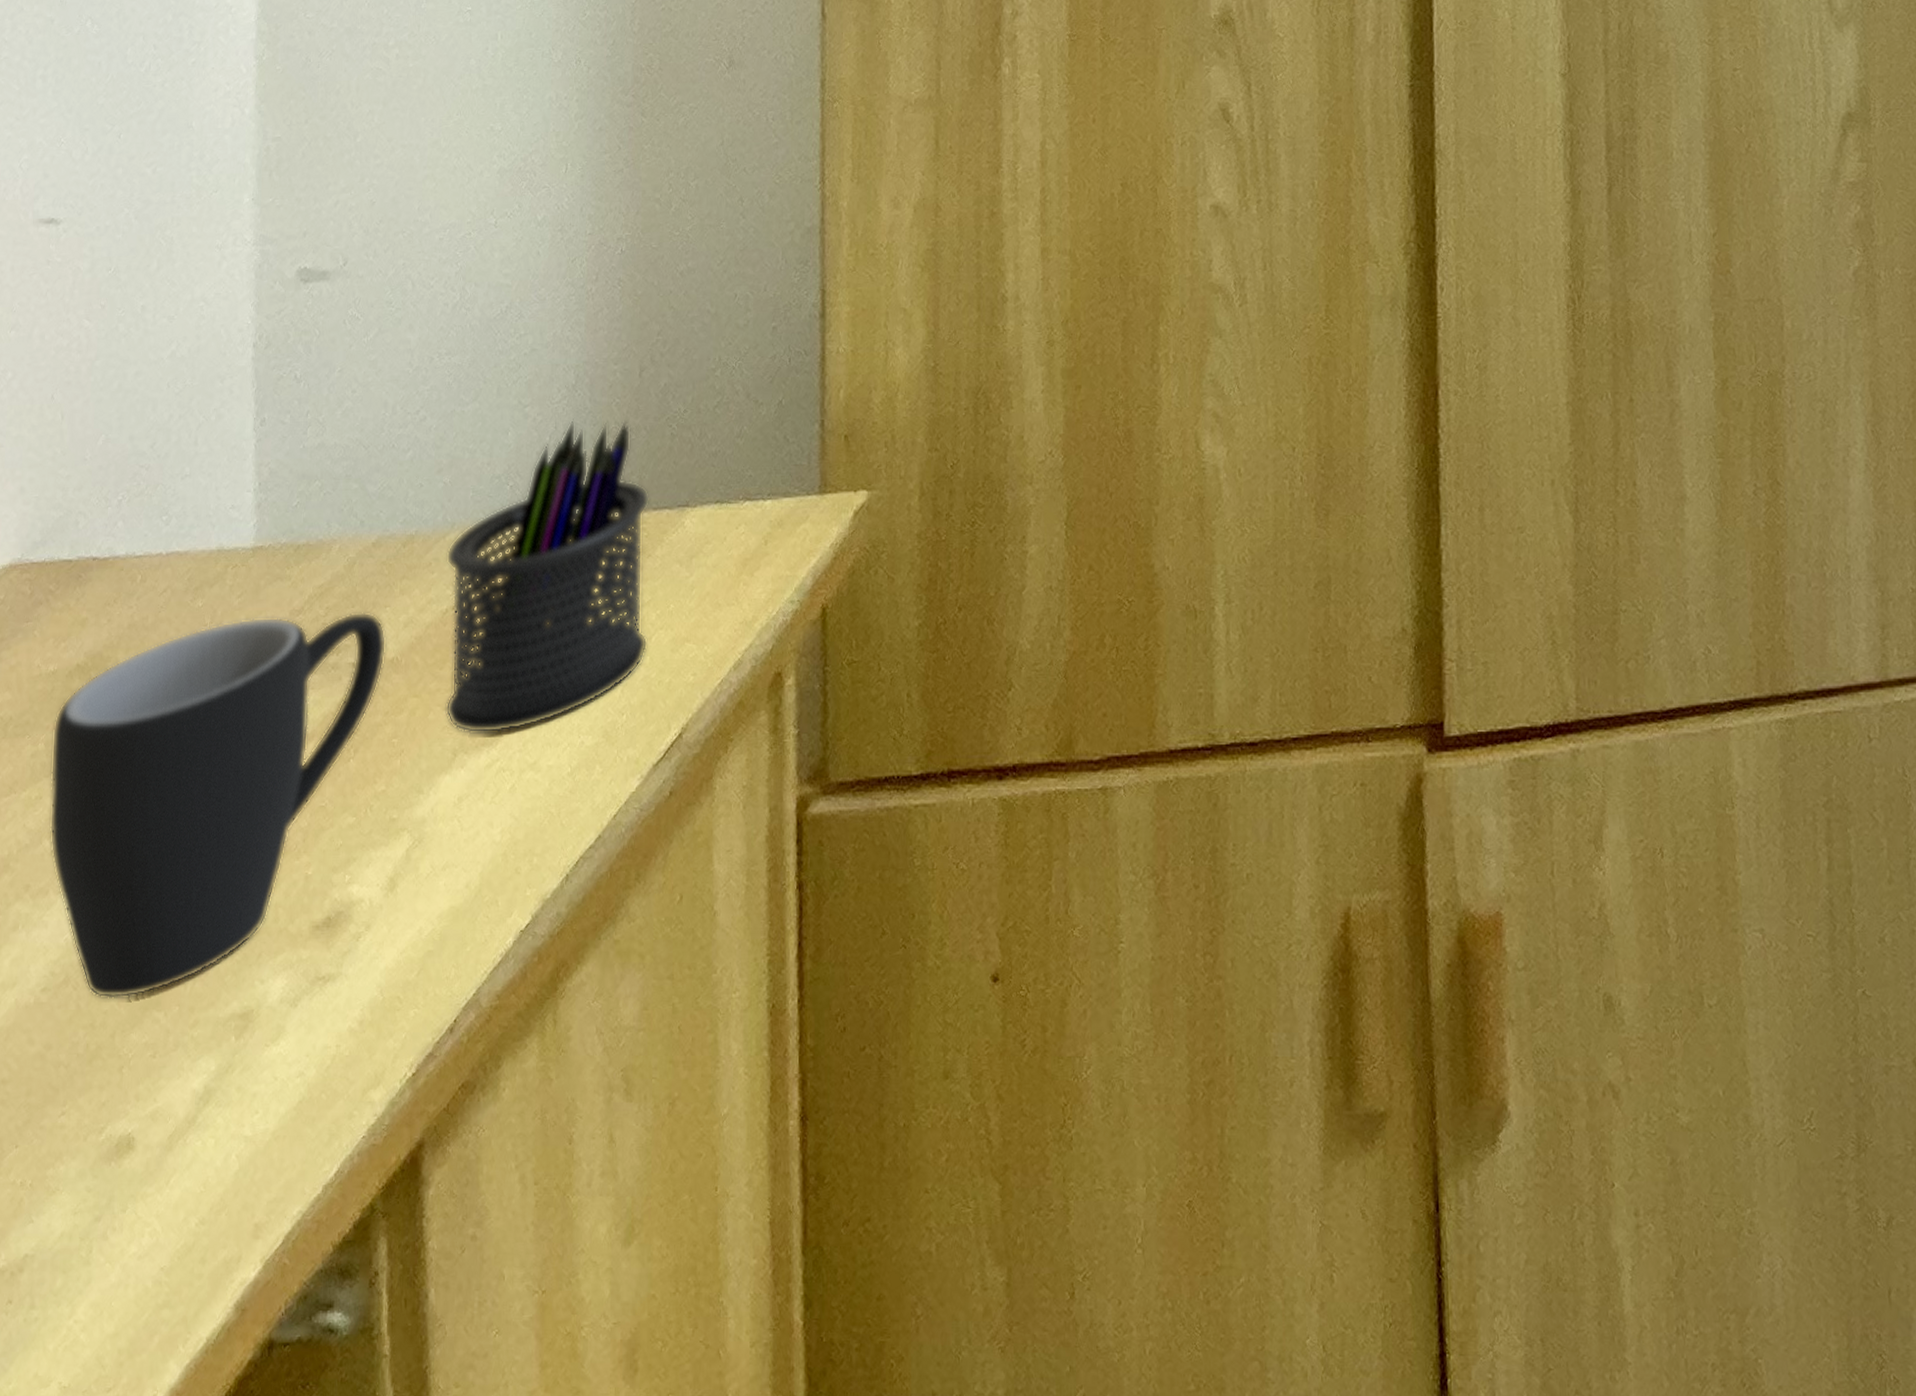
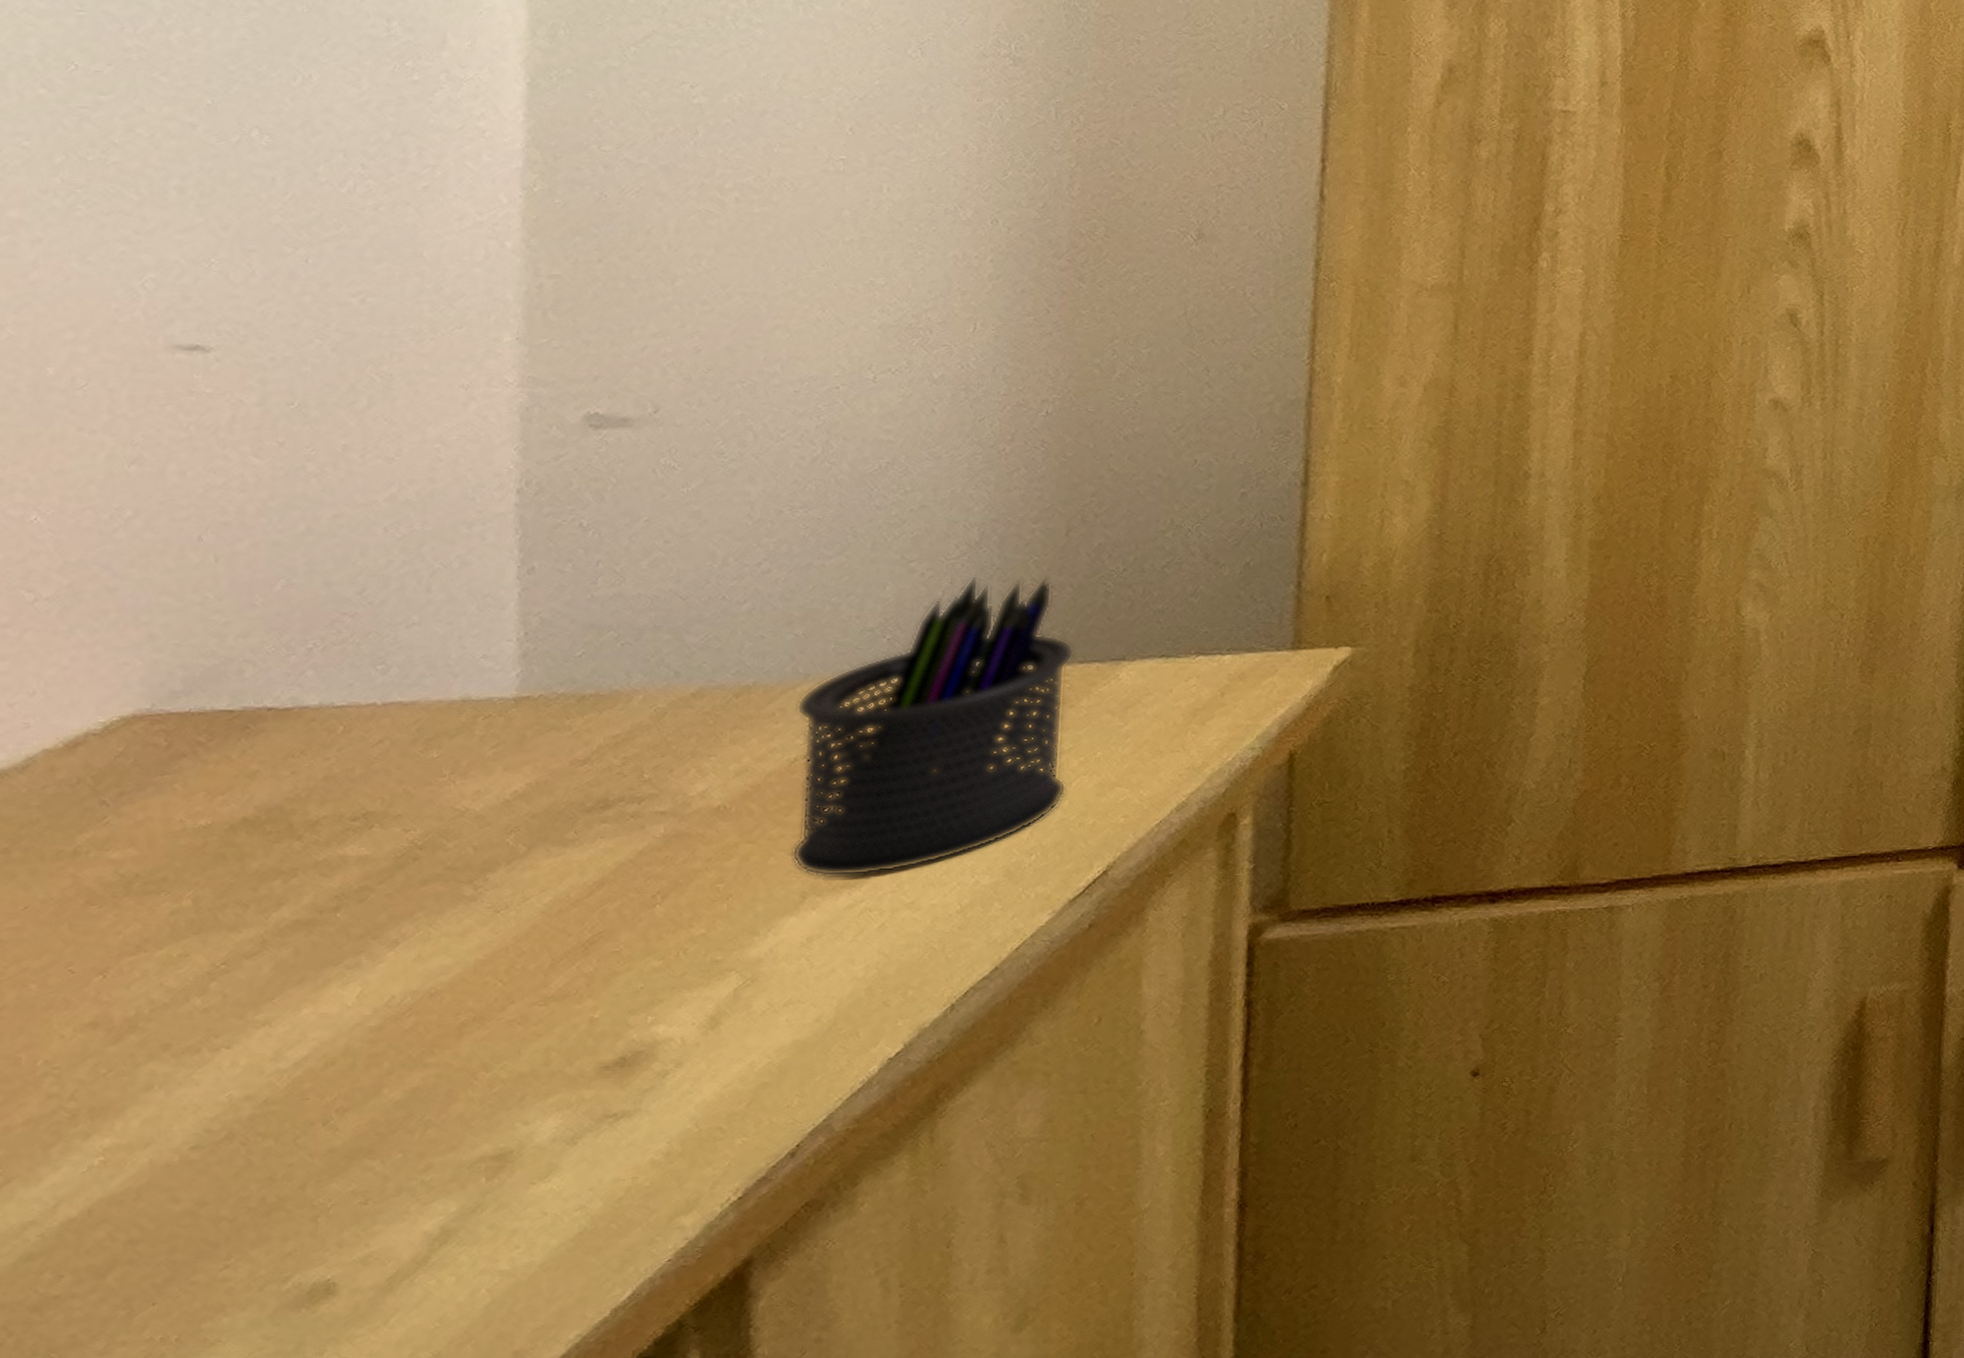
mug: present [49,612,387,998] -> none [201,761,710,1152]

